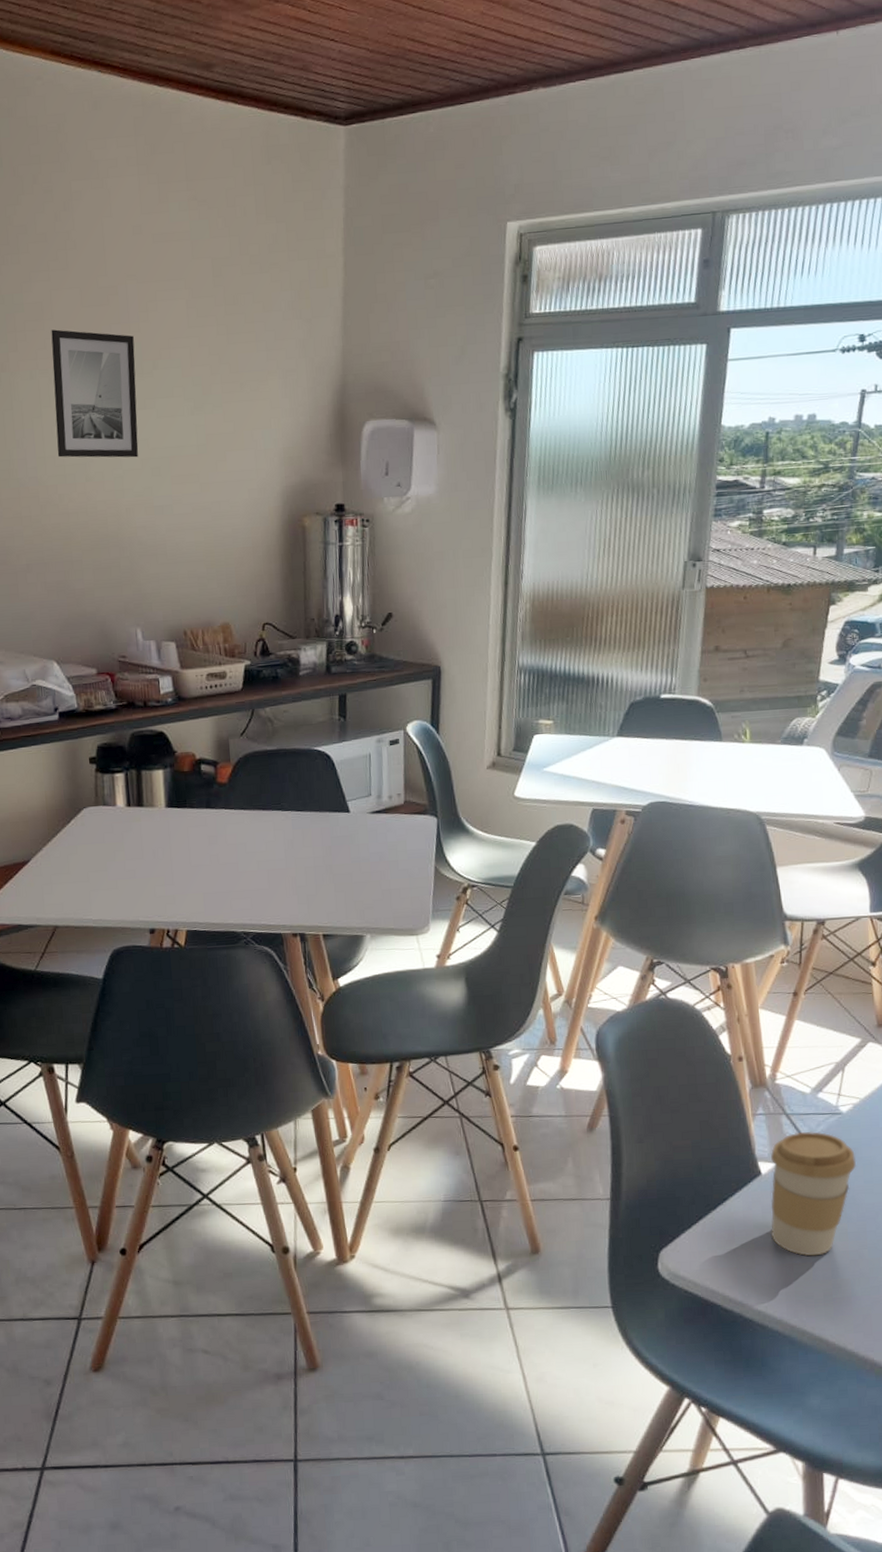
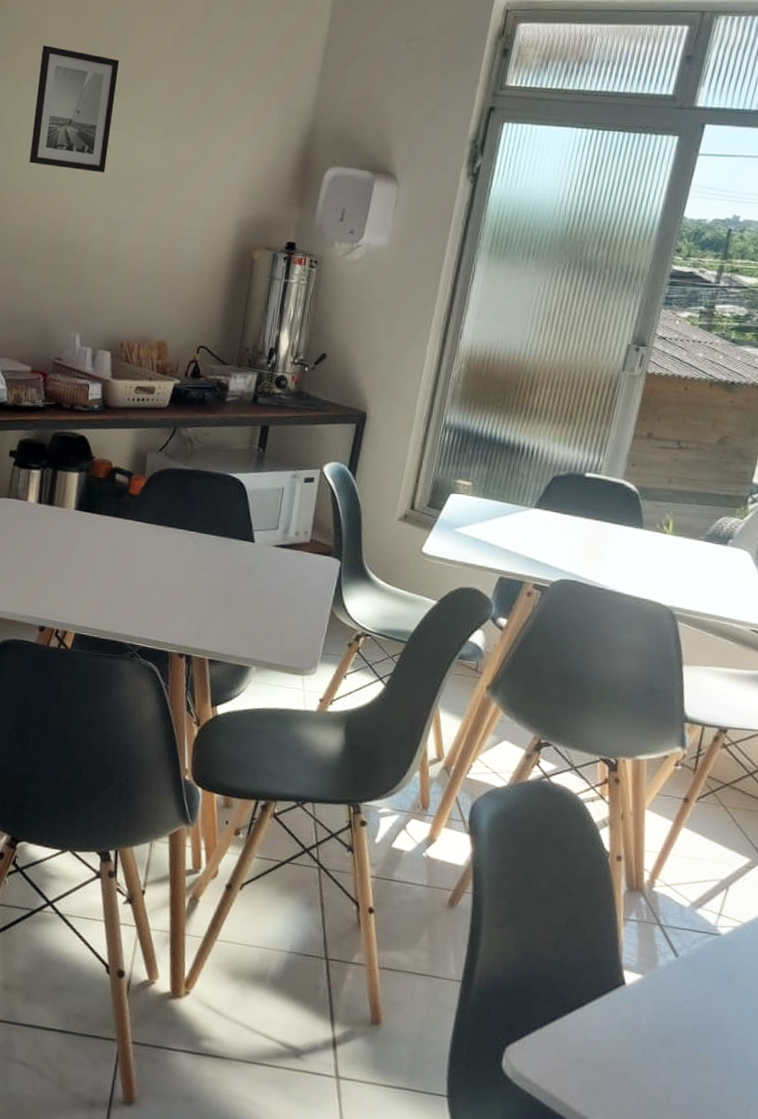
coffee cup: present [770,1131,857,1256] -> none [626,946,730,1083]

